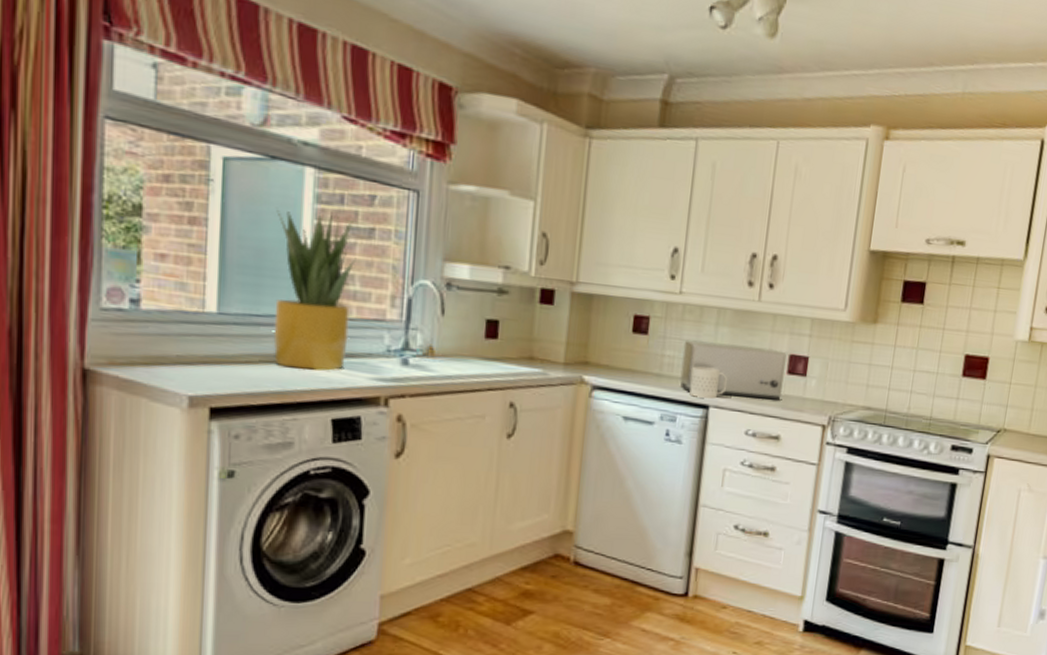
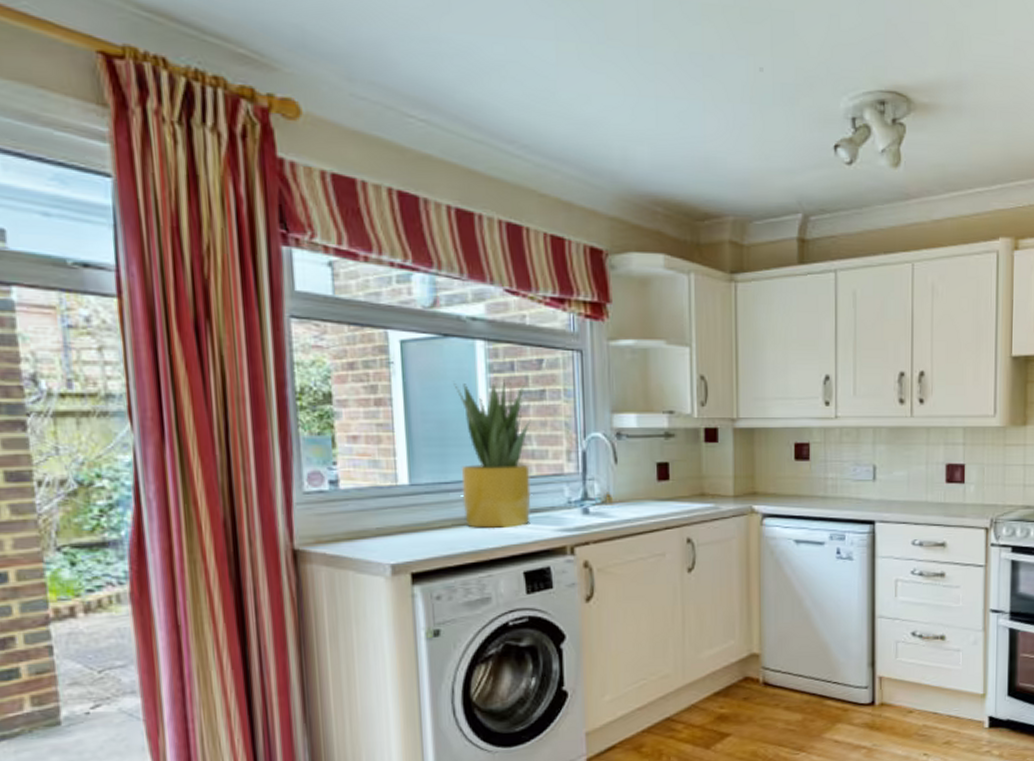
toaster: present [680,340,787,401] -> none [844,460,943,511]
mug: present [689,366,727,399] -> none [855,485,889,514]

